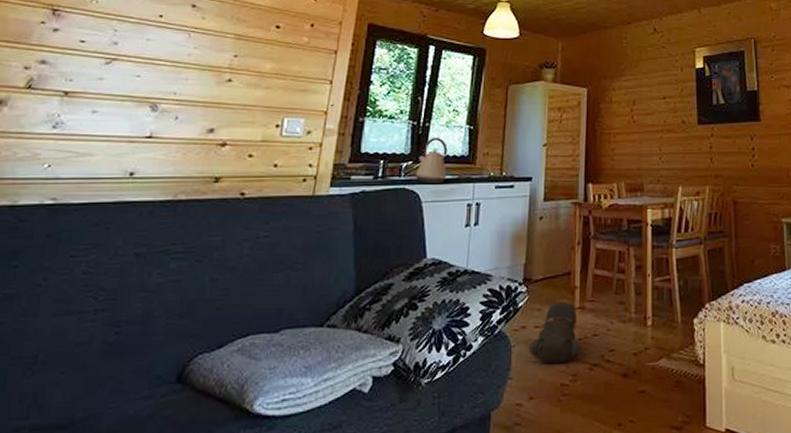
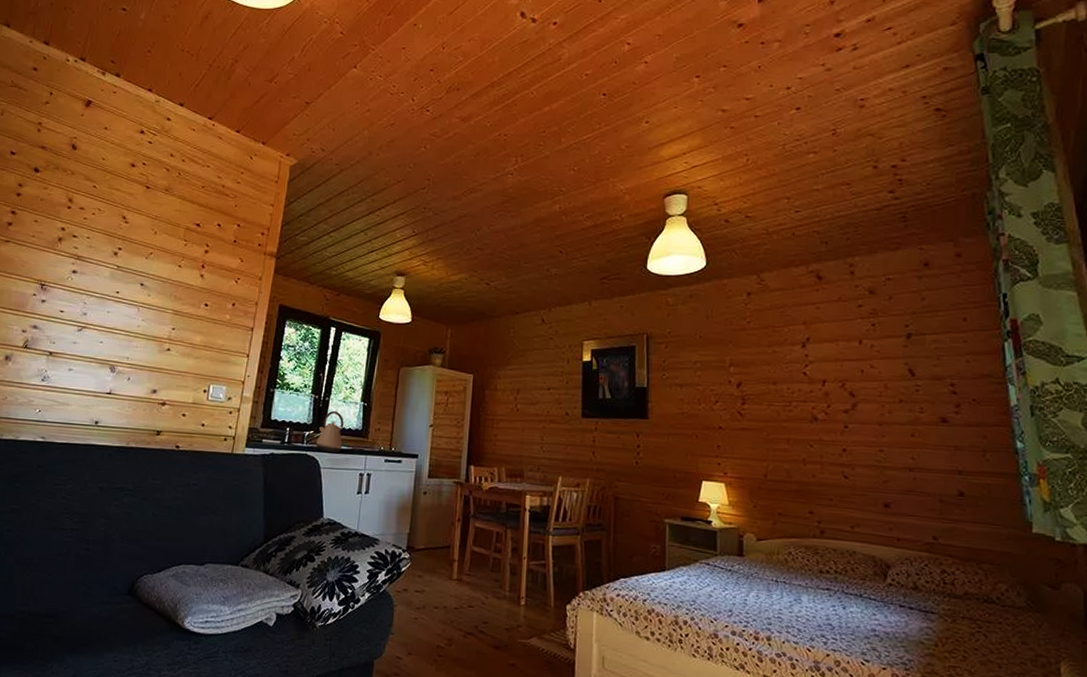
backpack: present [528,302,581,364] -> none [409,571,457,628]

